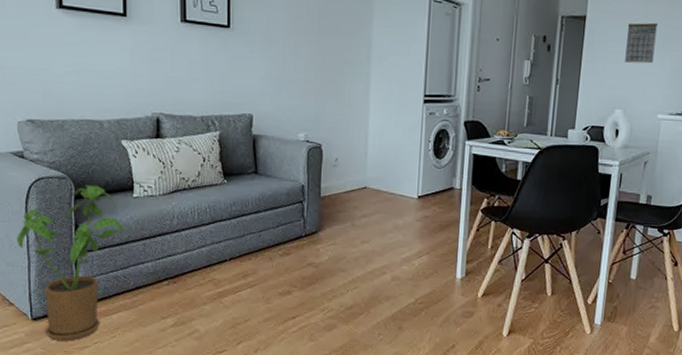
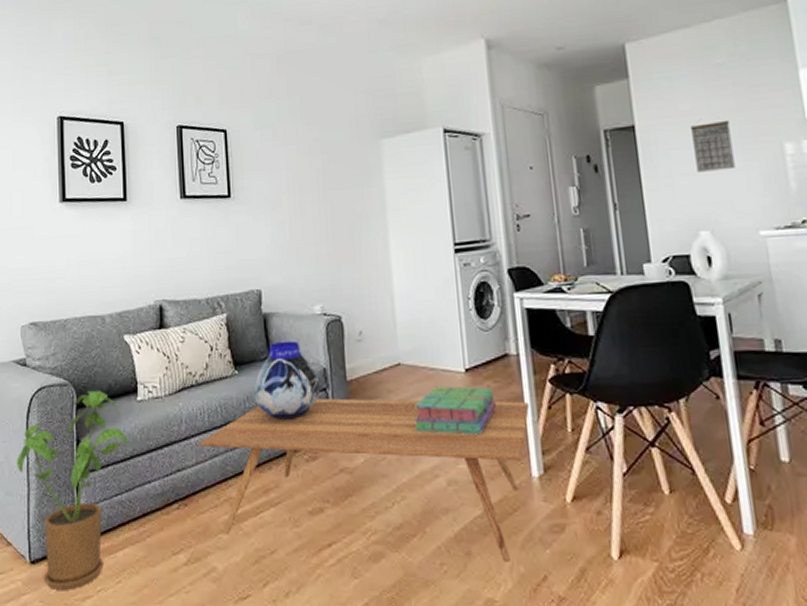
coffee table: none [188,208,464,335] -> present [198,398,530,562]
vase: none [240,159,298,223] -> present [253,340,321,420]
stack of books: none [371,207,438,246] -> present [413,386,496,435]

